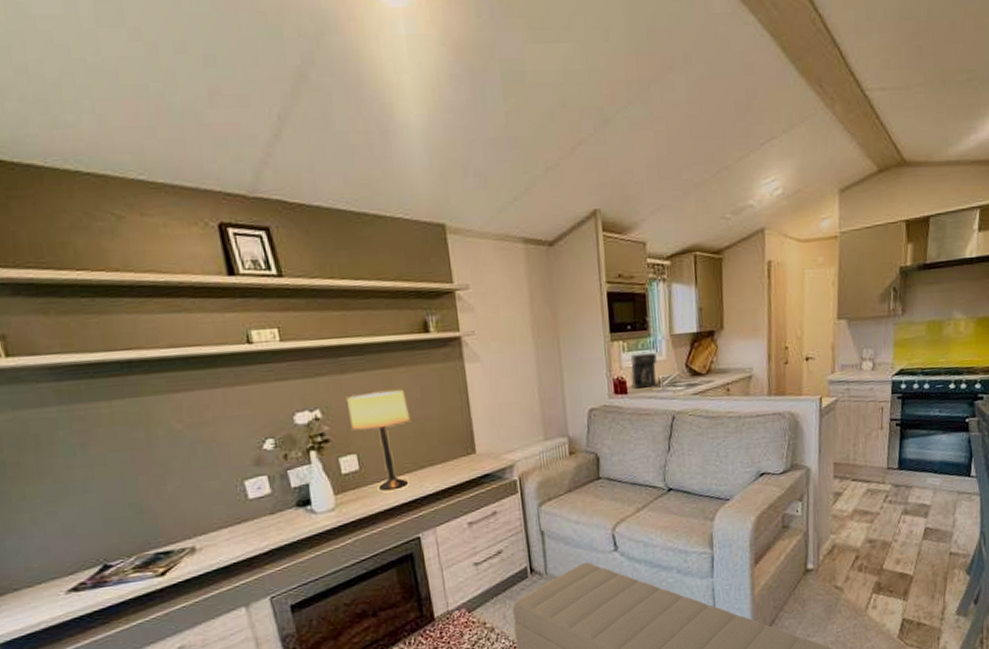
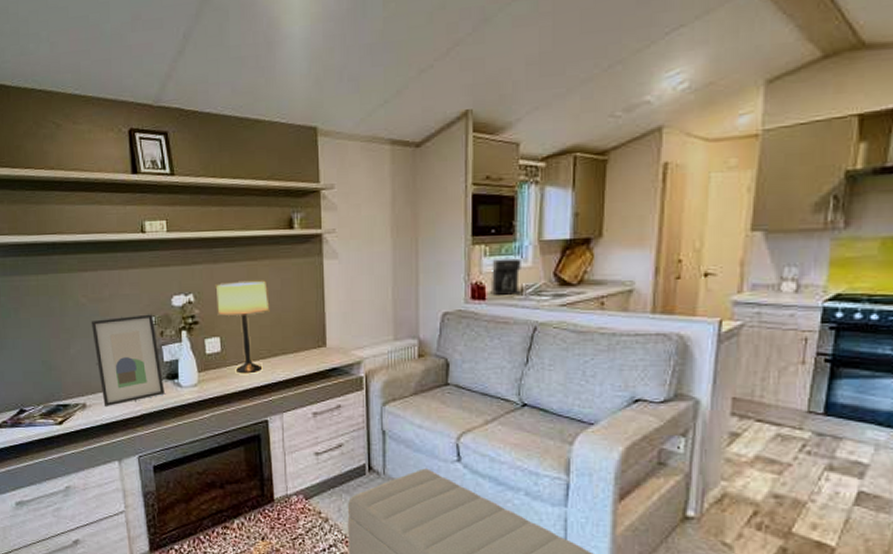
picture frame: none [191,436,296,547] -> present [91,314,165,406]

